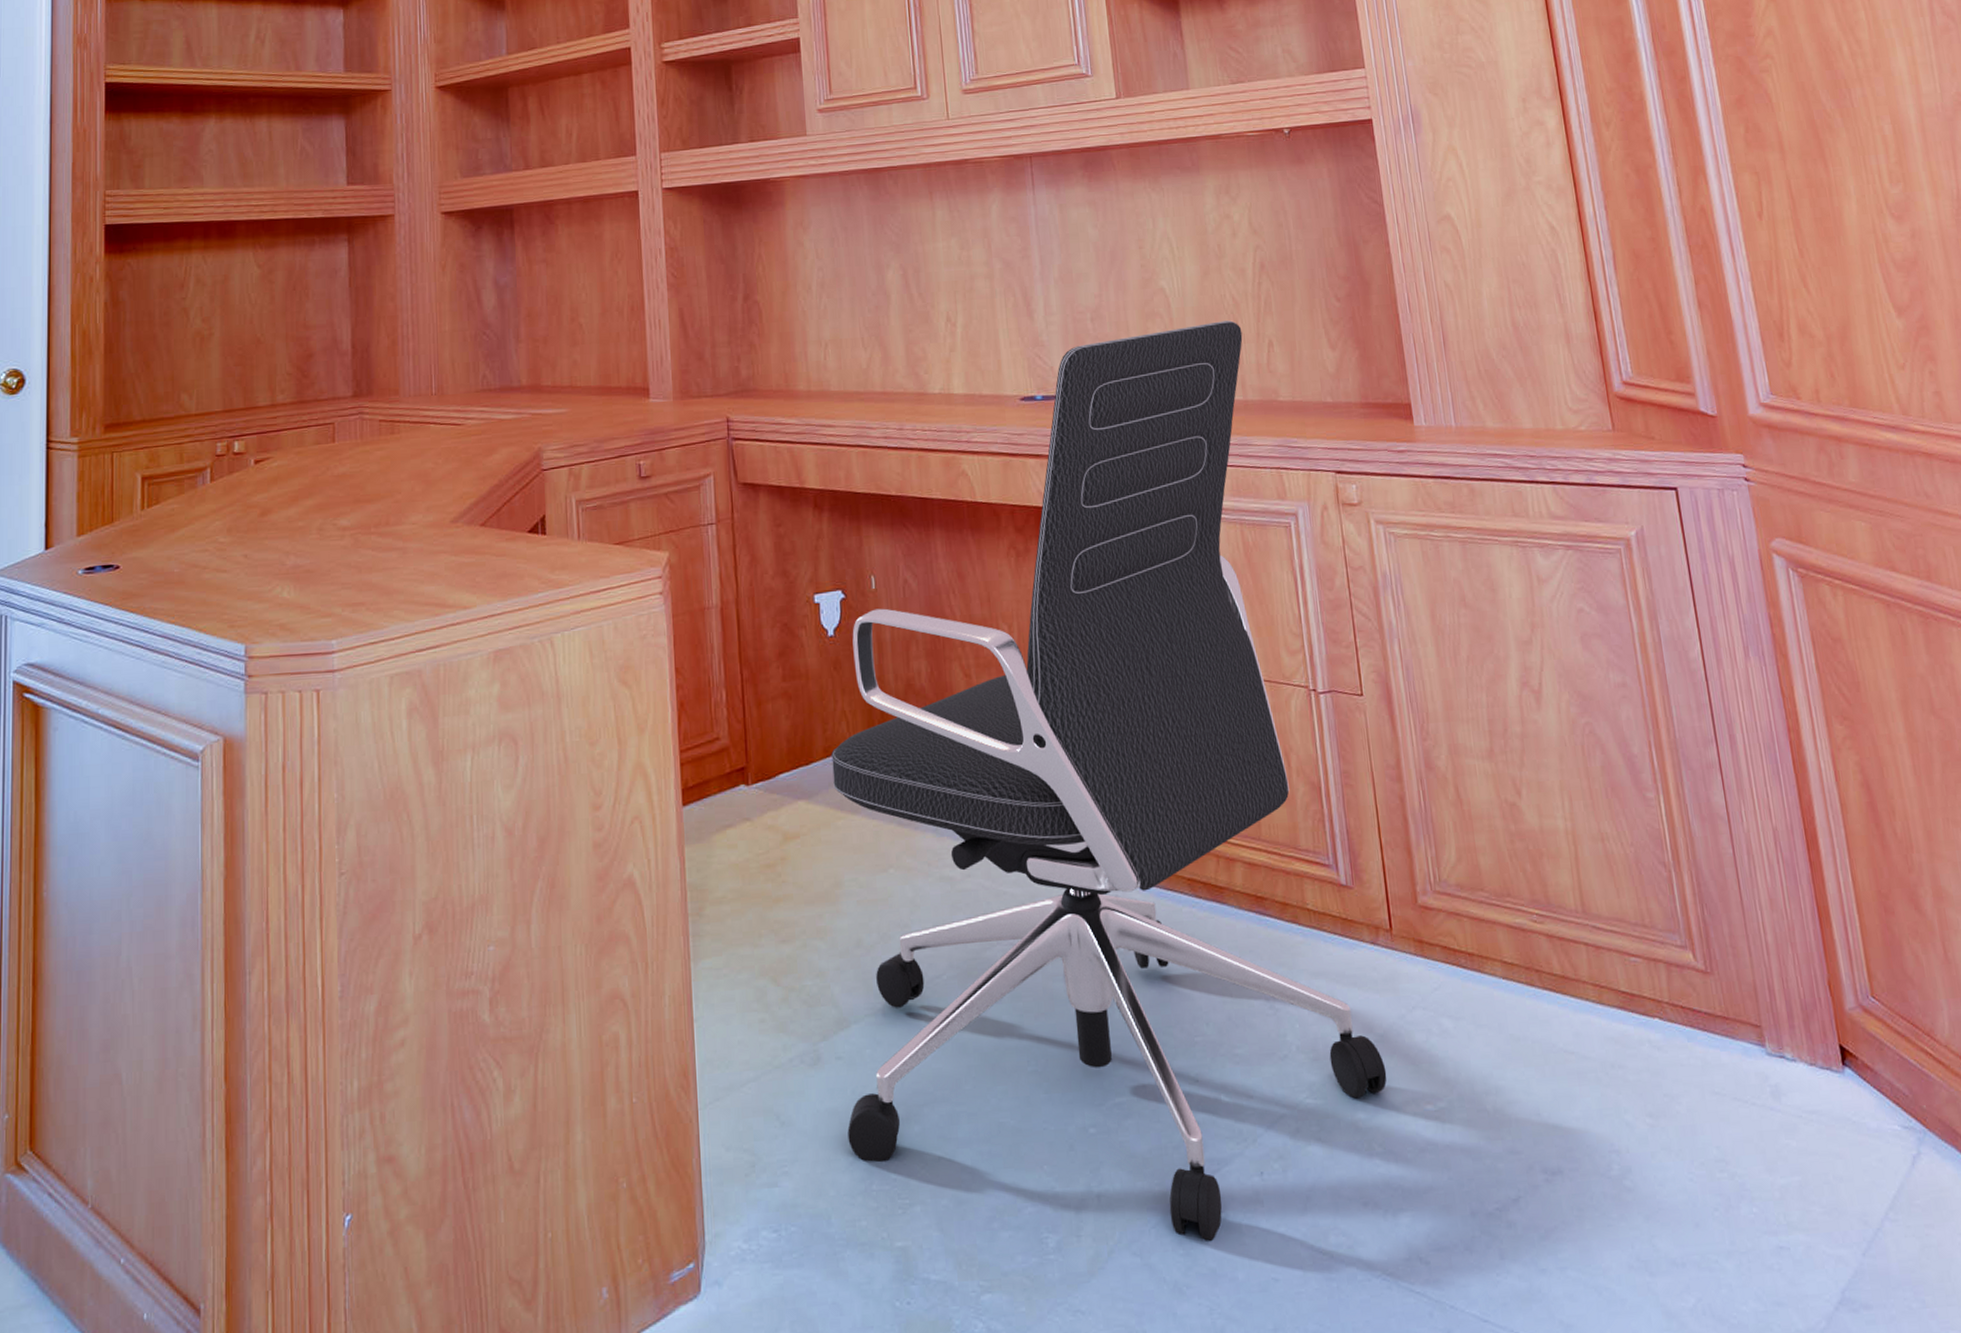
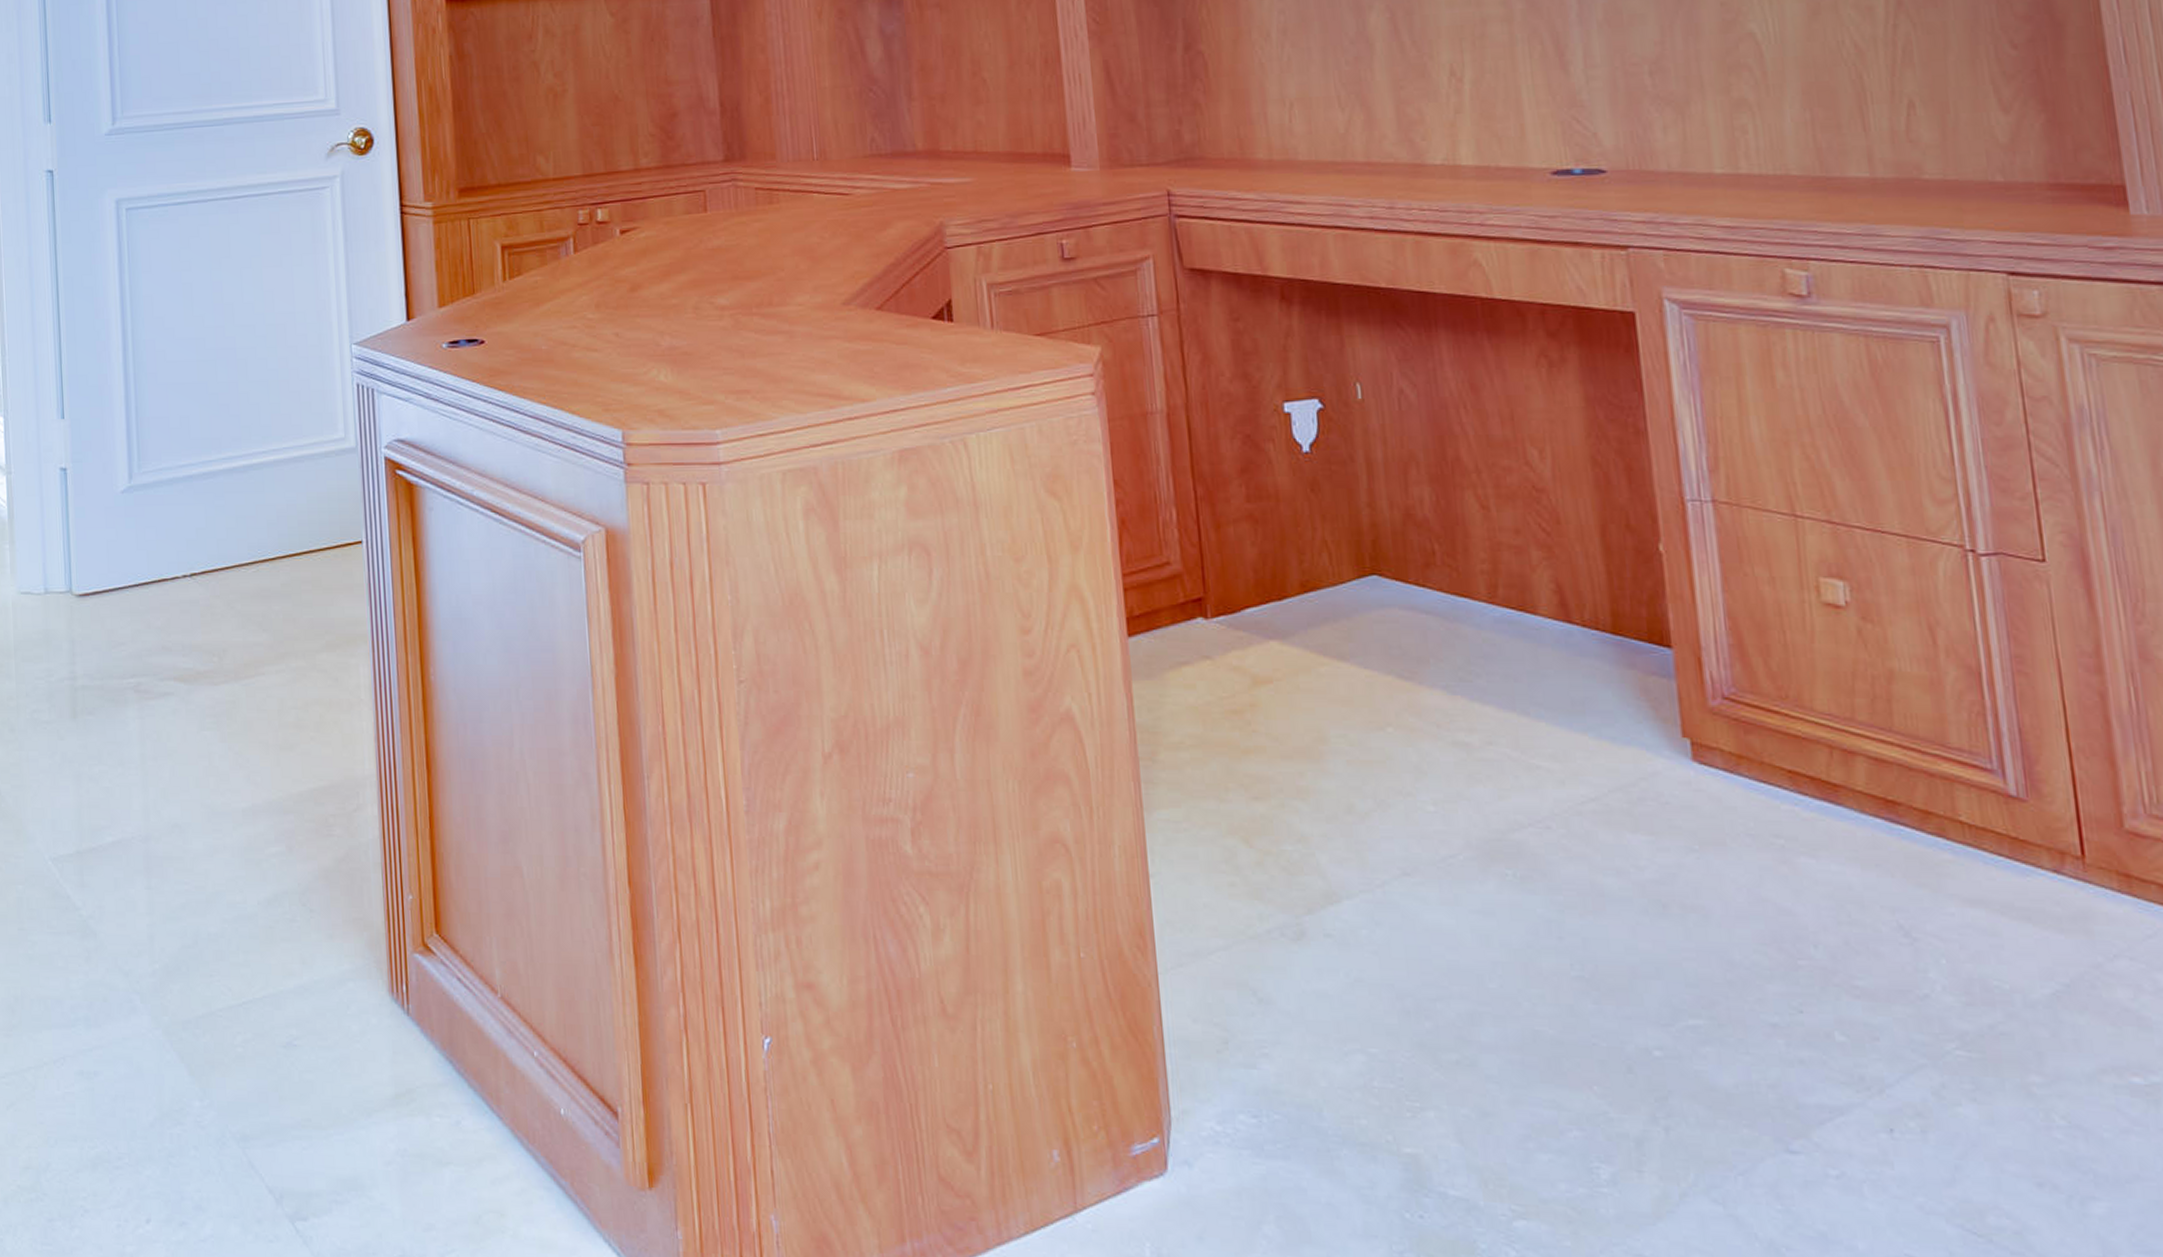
office chair: present [831,320,1387,1241] -> none [1310,74,2075,1200]

